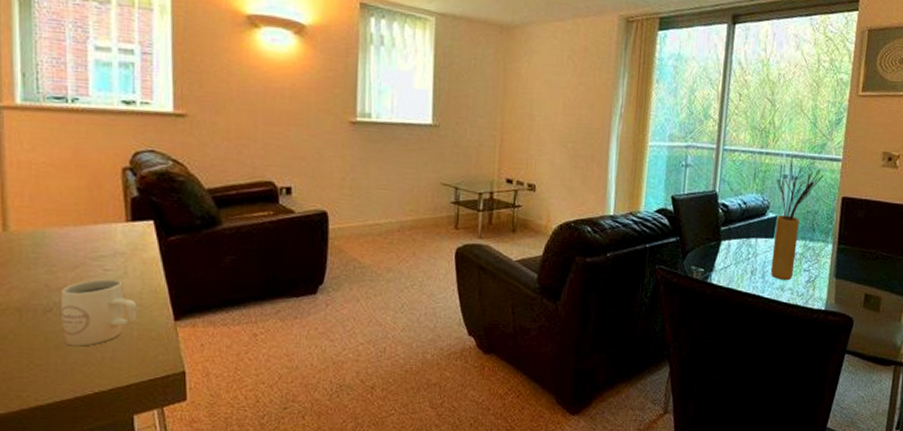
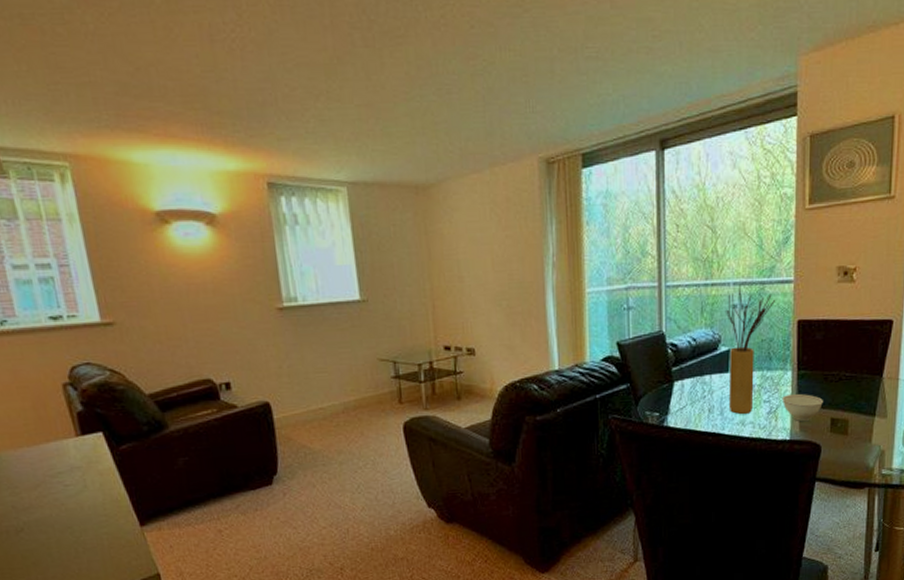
mug: present [60,278,138,347] -> none [28,492,105,562]
bowl: none [820,266,859,295] -> present [782,393,823,422]

